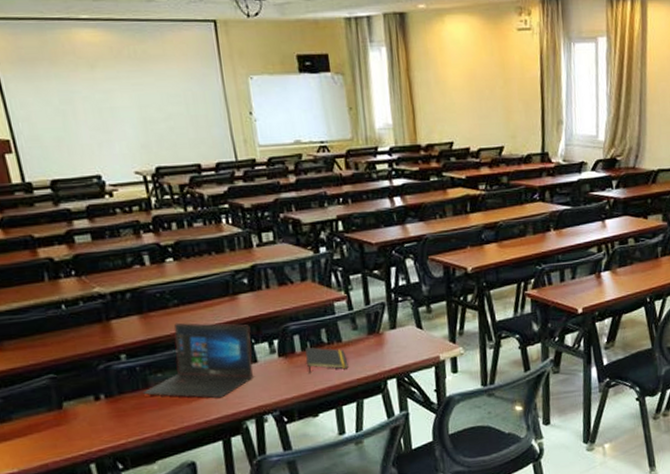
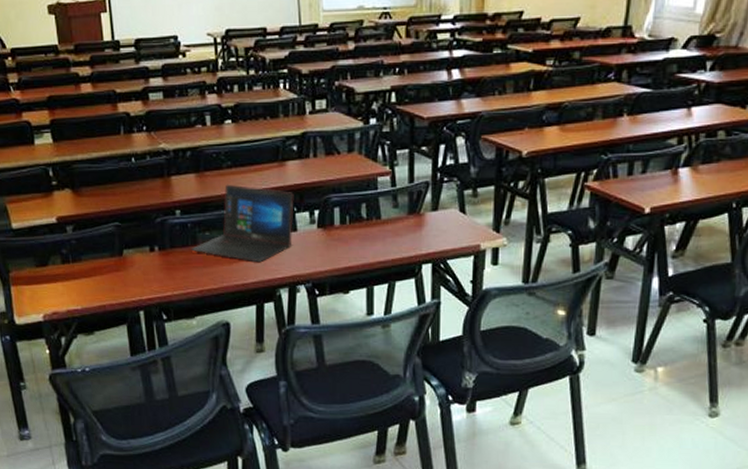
notepad: present [305,347,349,373] -> none [344,221,385,248]

